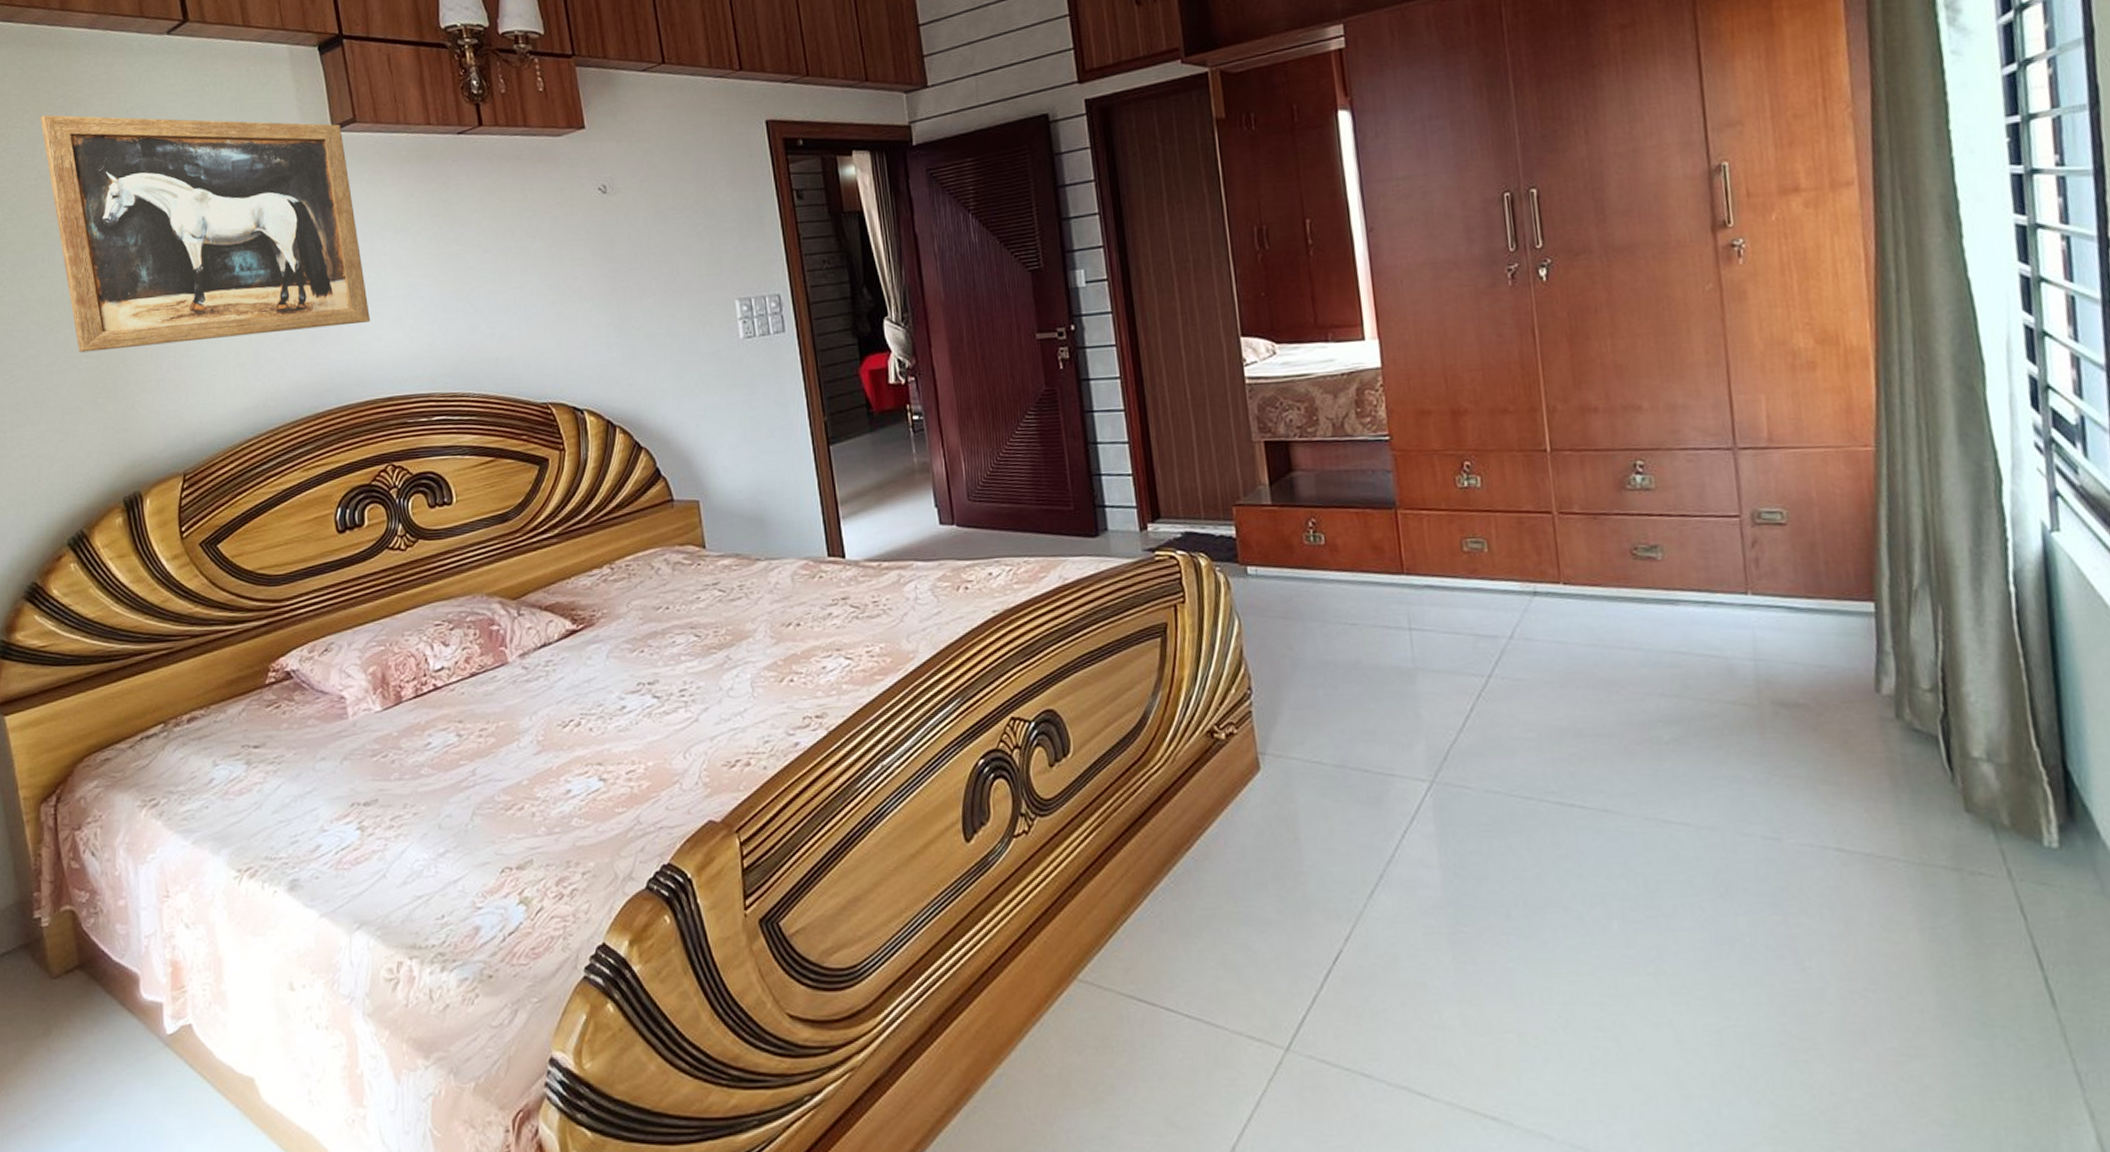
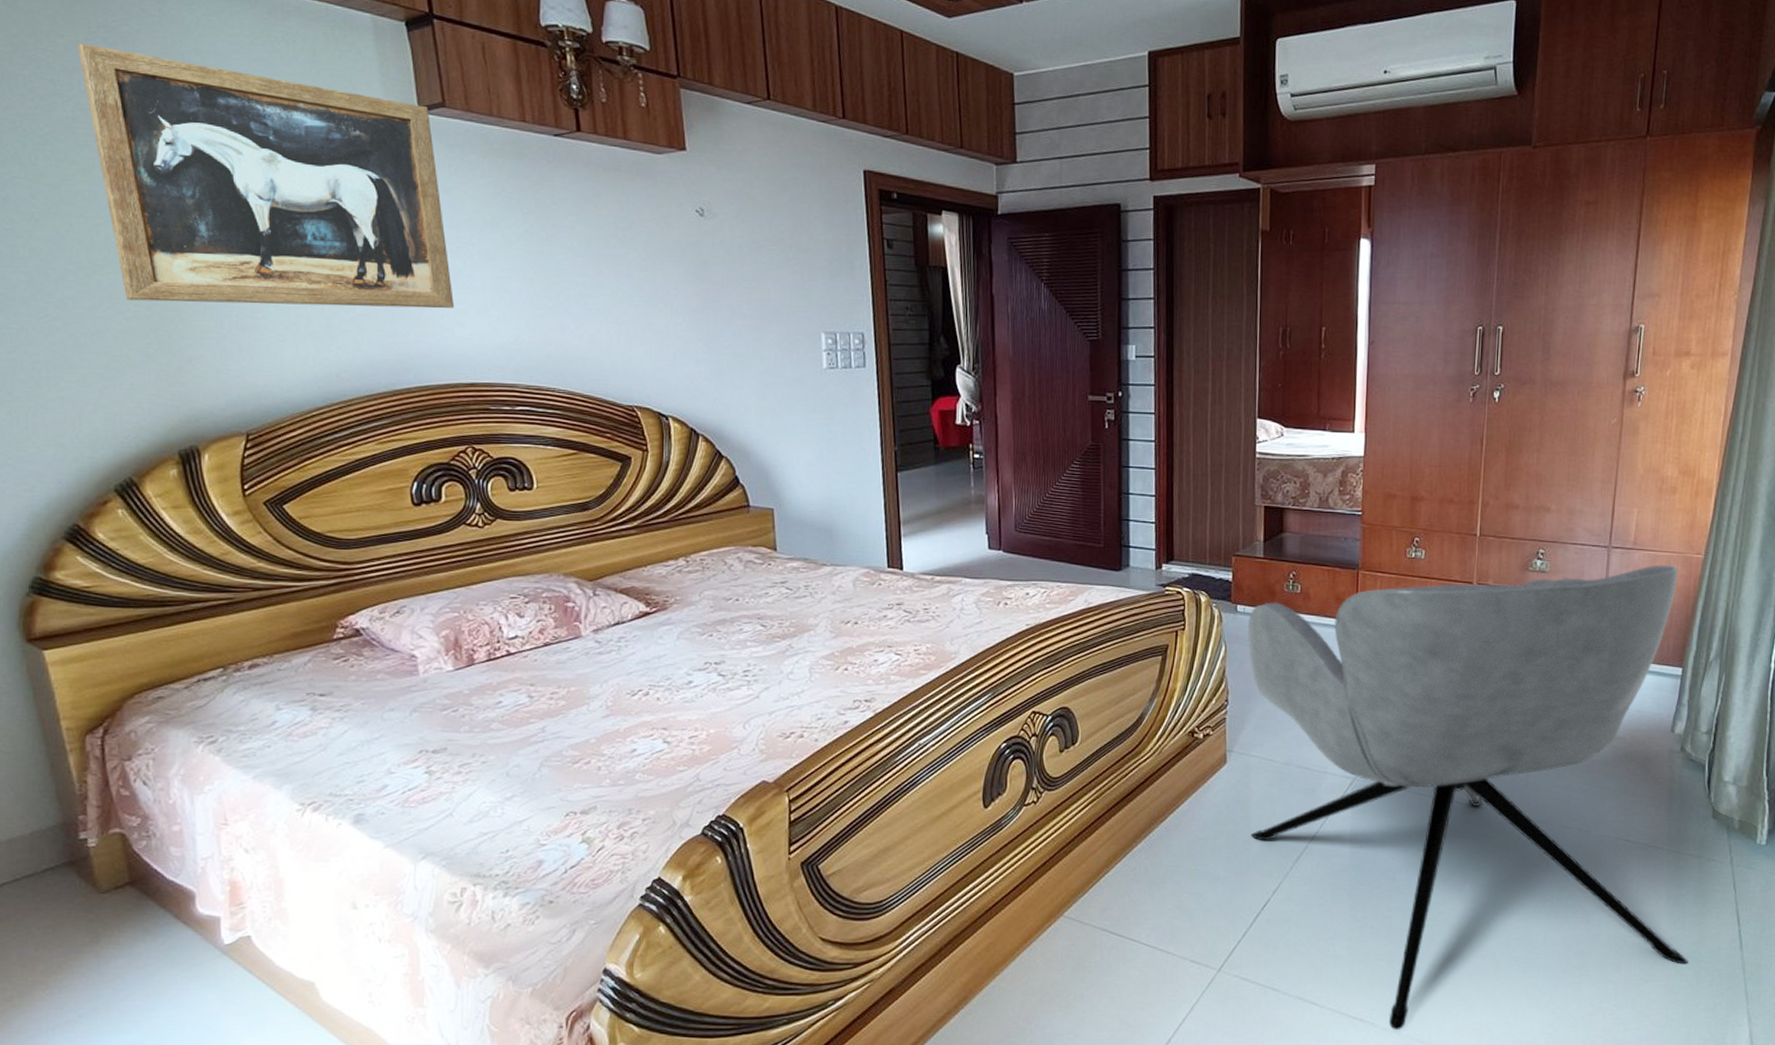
armchair: none [1263,464,1973,1133] -> present [1248,565,1688,1030]

